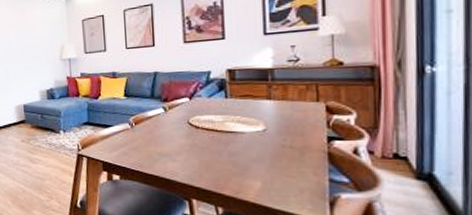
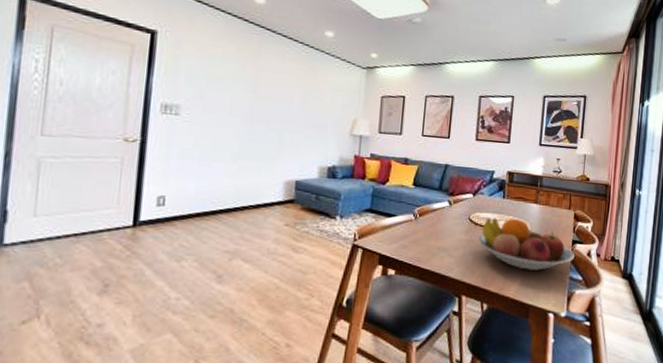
fruit bowl: none [202,119,333,174] -> present [478,218,574,272]

